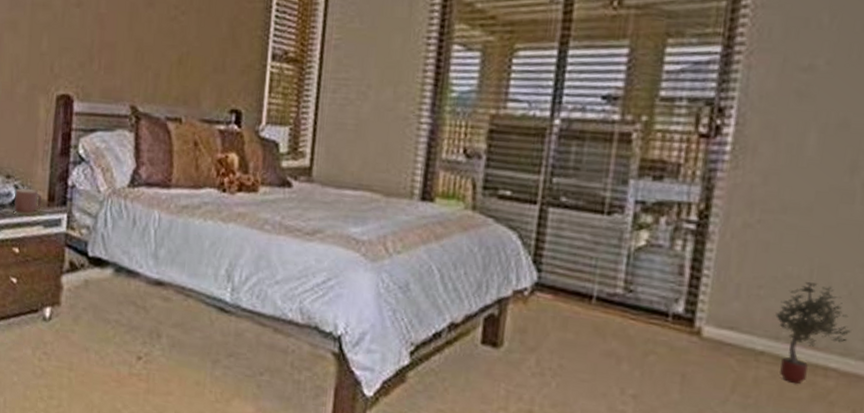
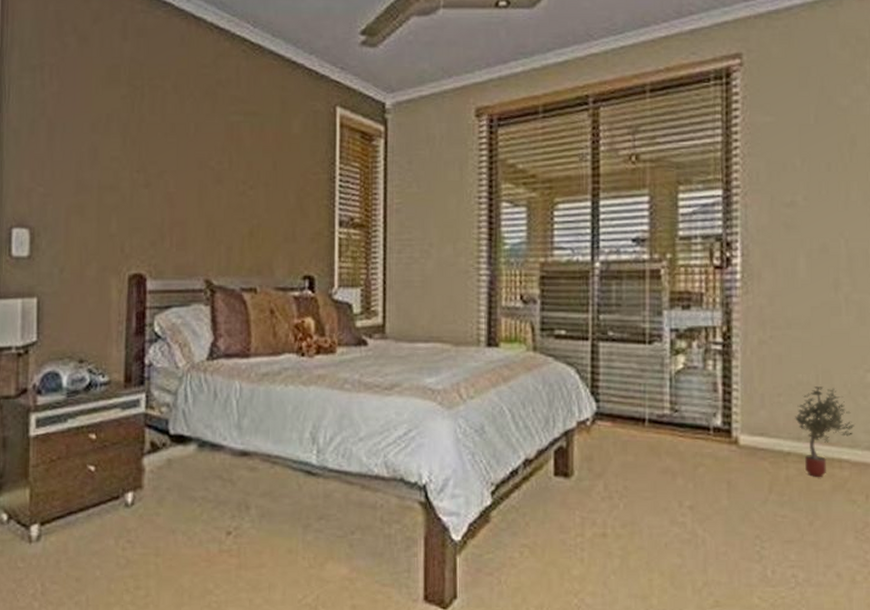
mug: present [13,188,42,215] -> none [88,371,118,399]

